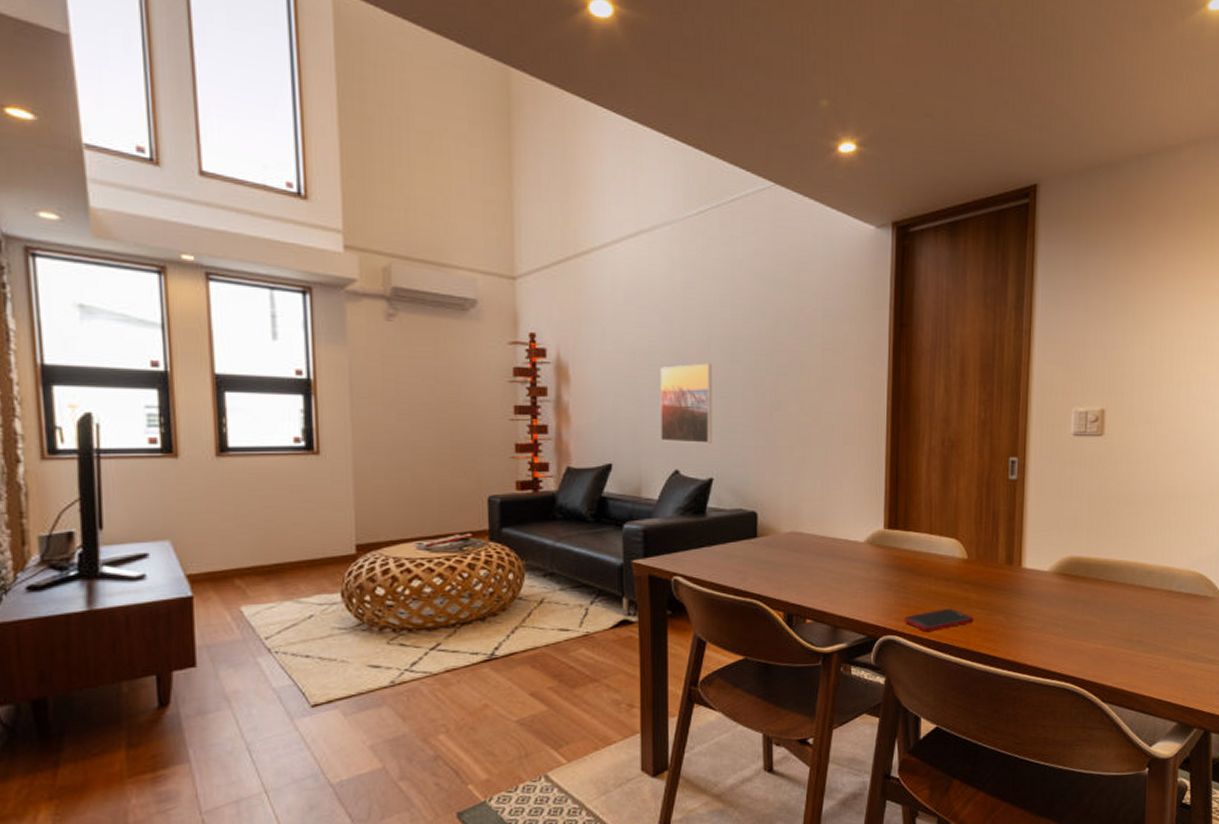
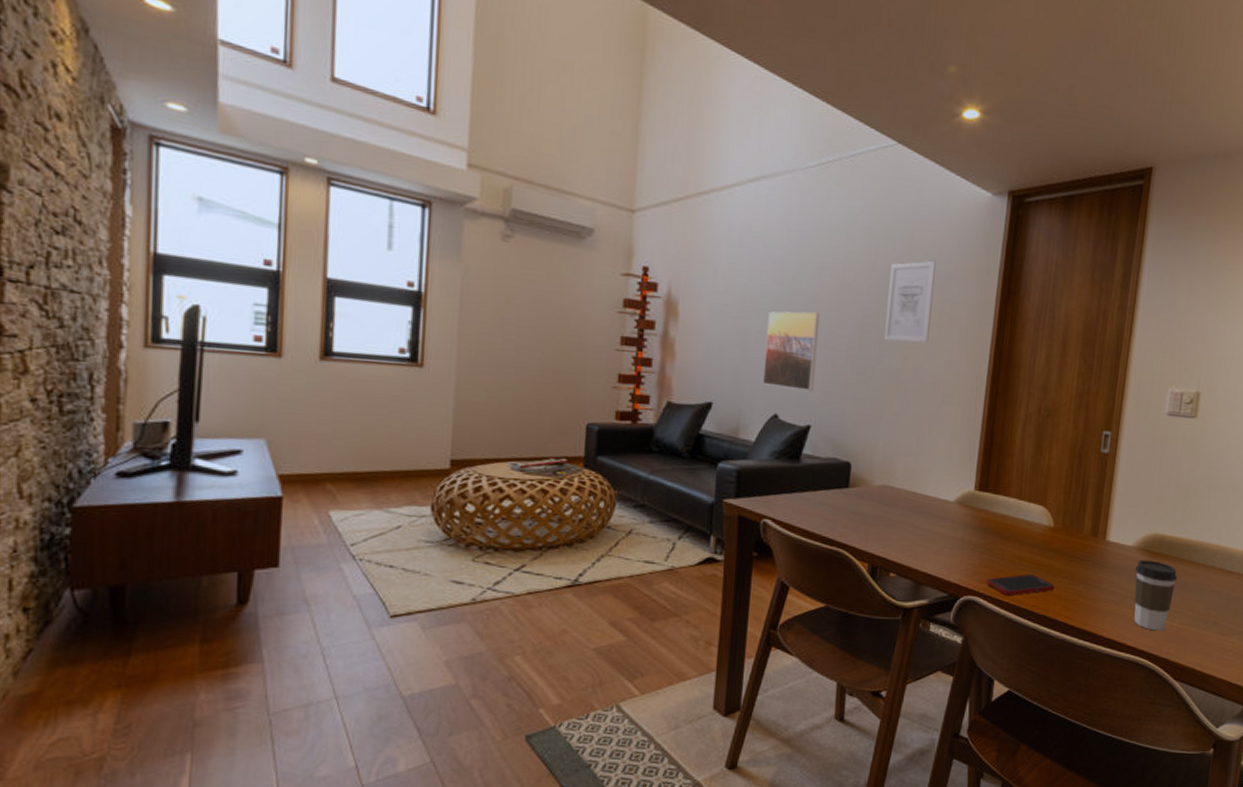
wall art: none [779,300,825,386] -> present [884,260,936,343]
coffee cup: none [1053,583,1098,655] -> present [1134,559,1178,631]

